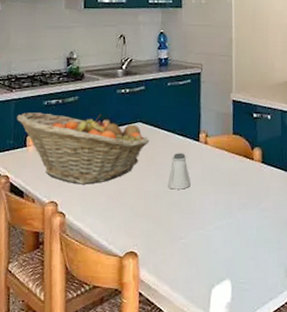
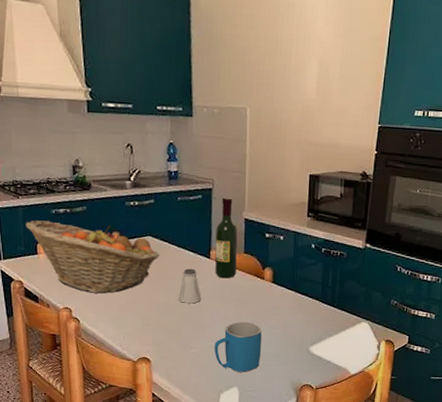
wine bottle: none [204,80,226,161] -> present [215,196,238,279]
mug: none [205,205,253,262] -> present [214,321,262,372]

